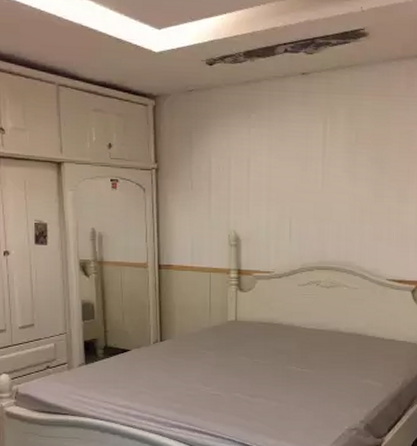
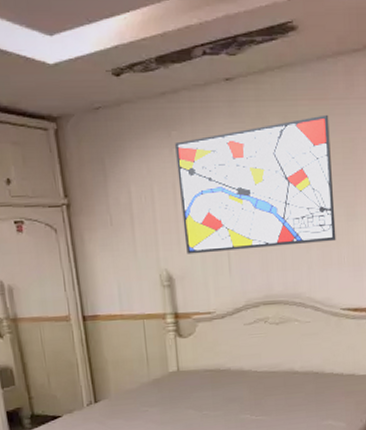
wall art: none [253,108,390,220] -> present [175,114,336,254]

